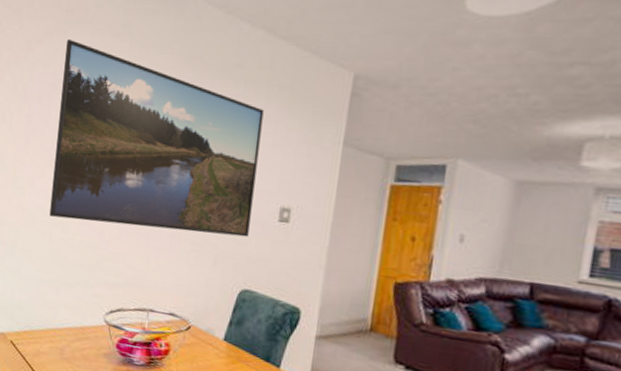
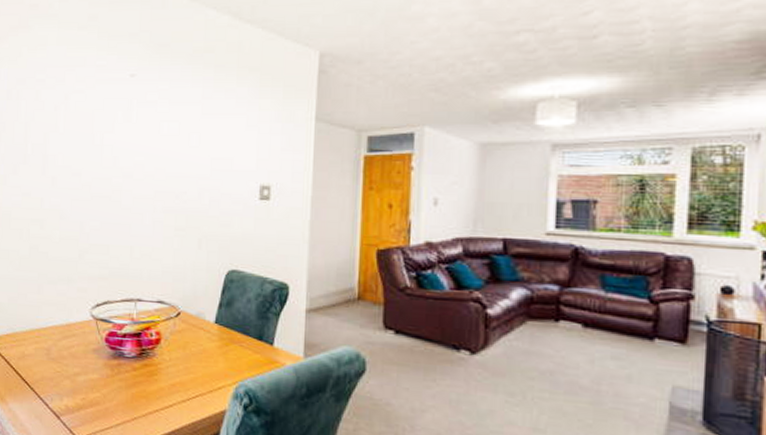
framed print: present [49,38,264,238] -> none [26,33,236,218]

